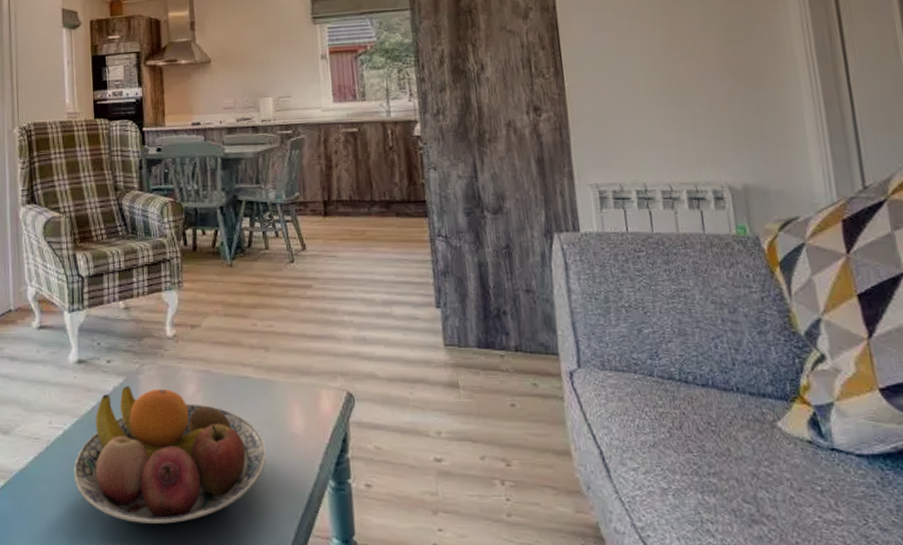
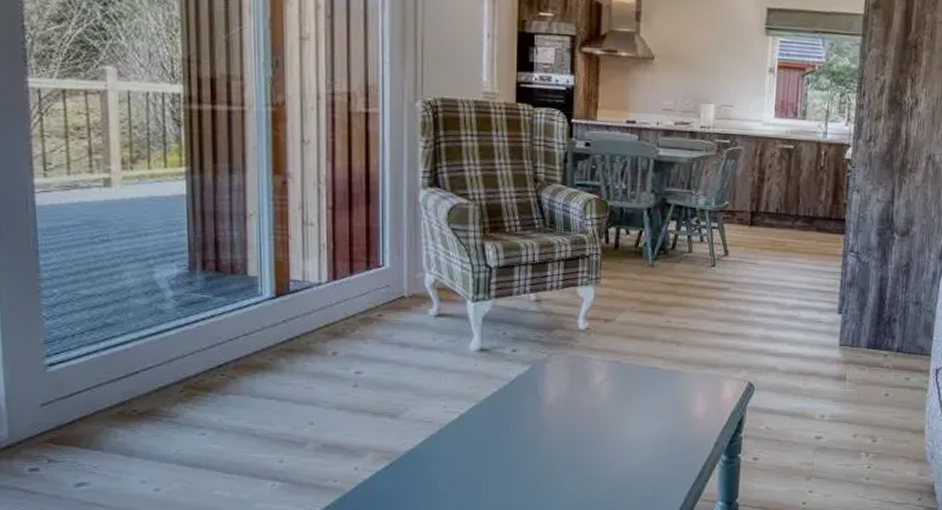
fruit bowl: present [74,385,267,524] -> none [469,373,667,495]

